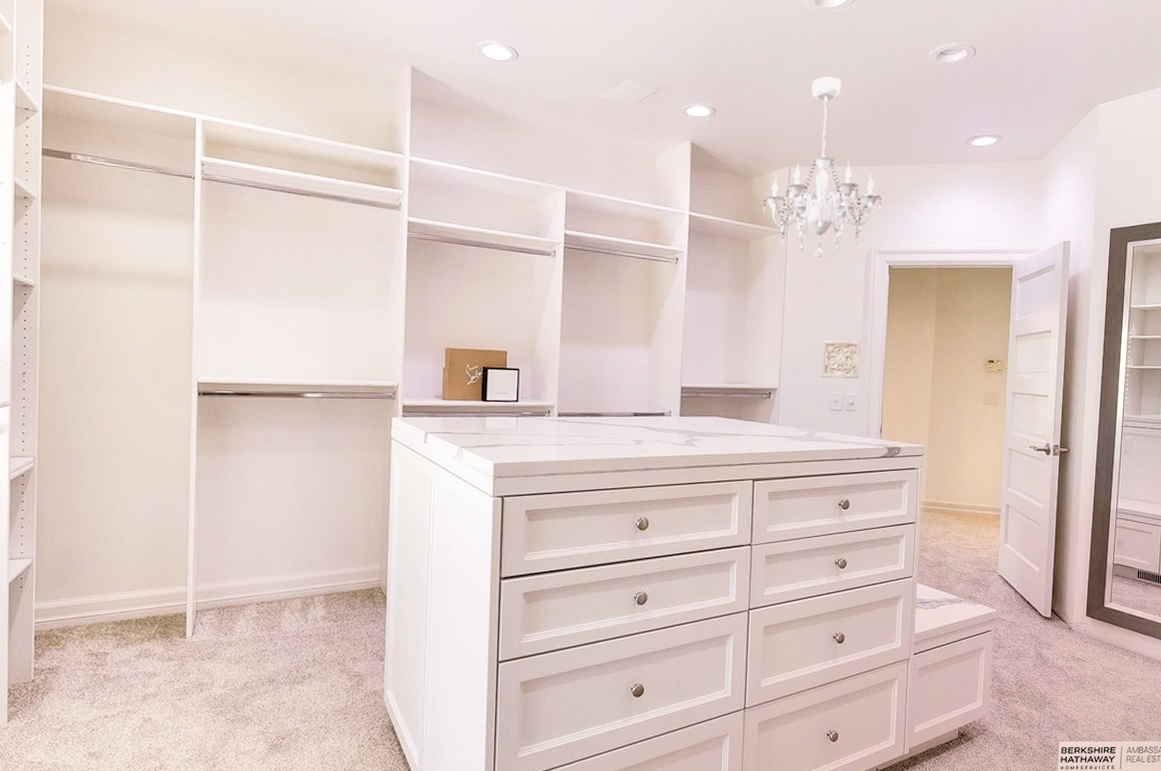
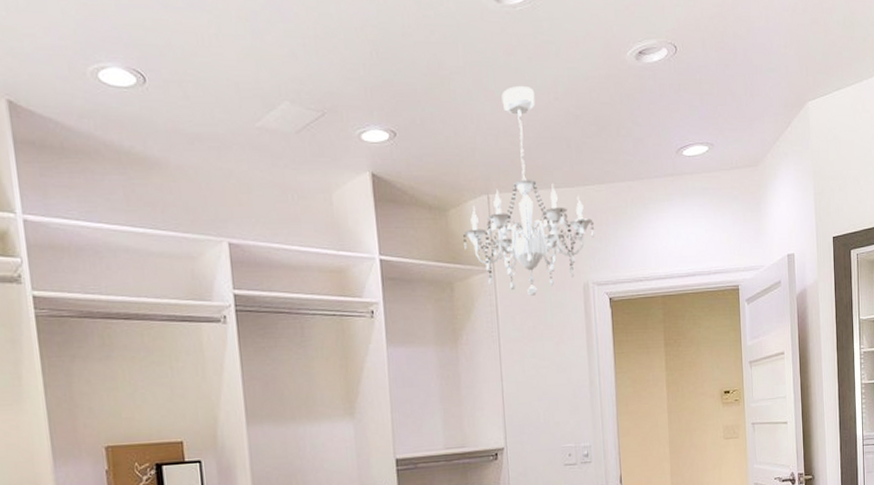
wall ornament: present [821,339,861,379] -> none [547,385,591,430]

